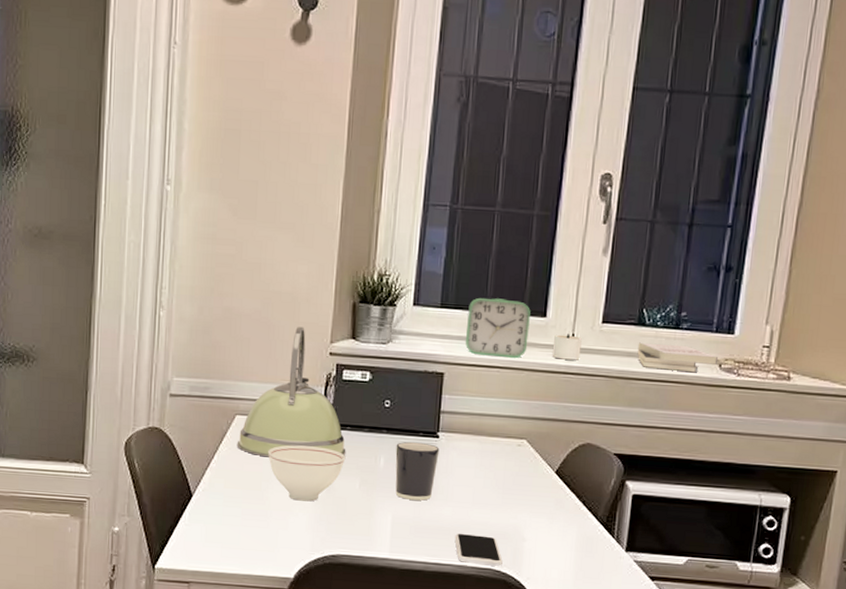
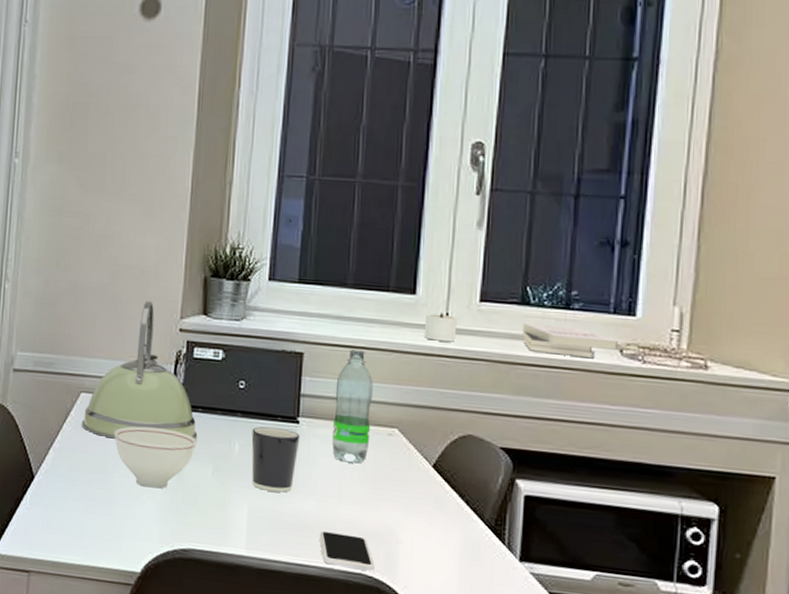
alarm clock: present [465,297,531,359] -> none [326,272,398,339]
bottle: none [467,369,506,472] -> present [331,350,373,464]

